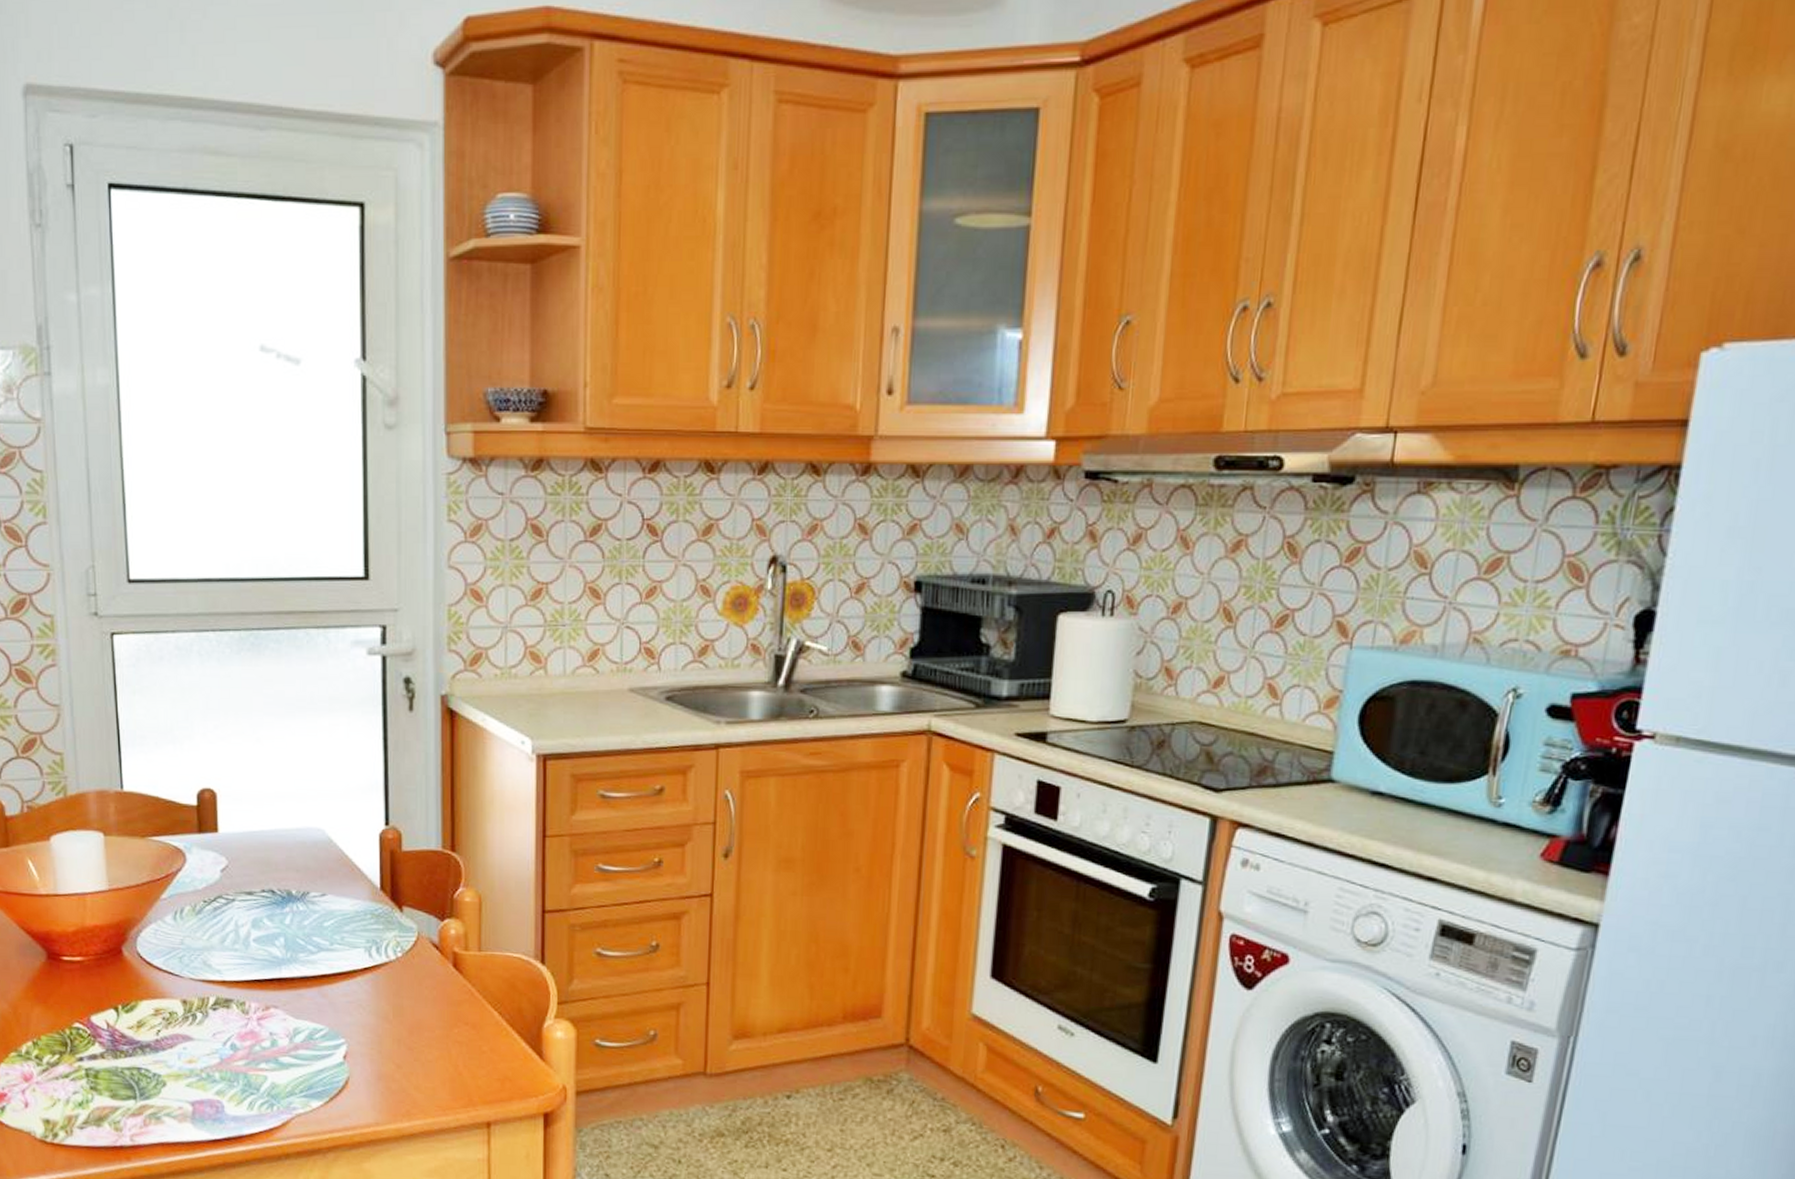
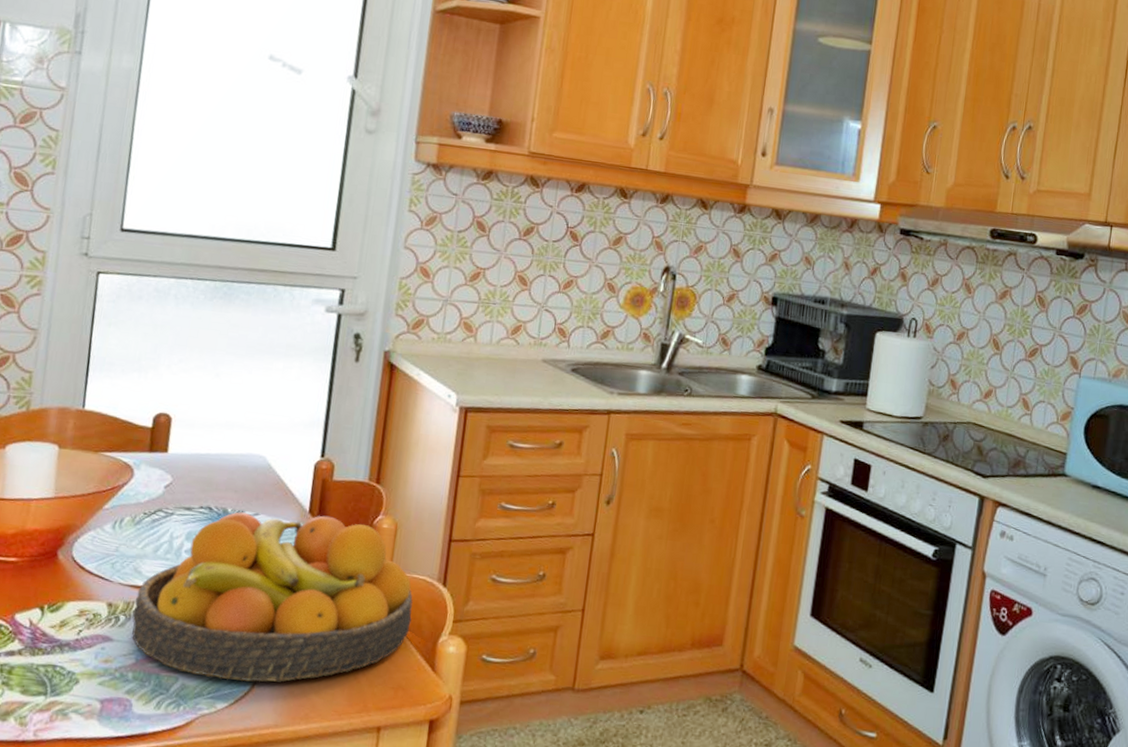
fruit bowl: none [209,891,510,1078] -> present [132,512,413,682]

